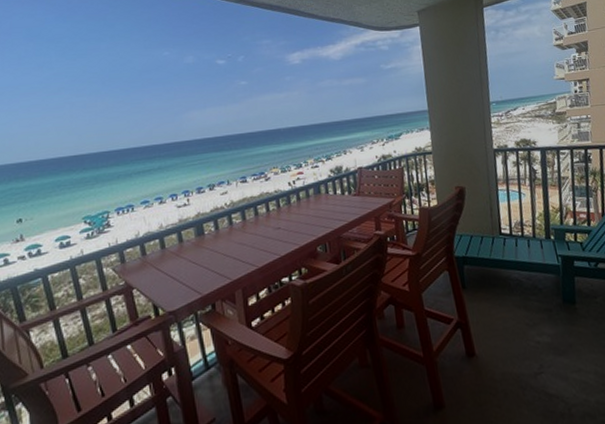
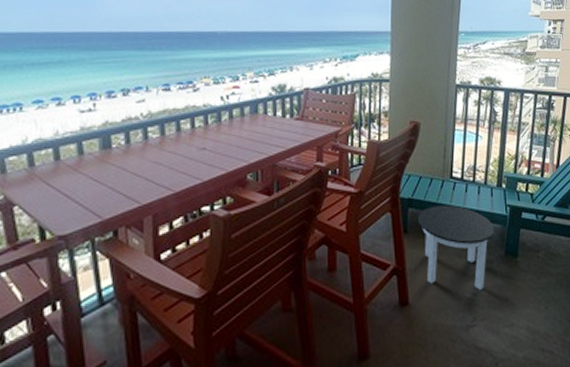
round table: none [474,259,549,338] -> present [419,205,494,290]

